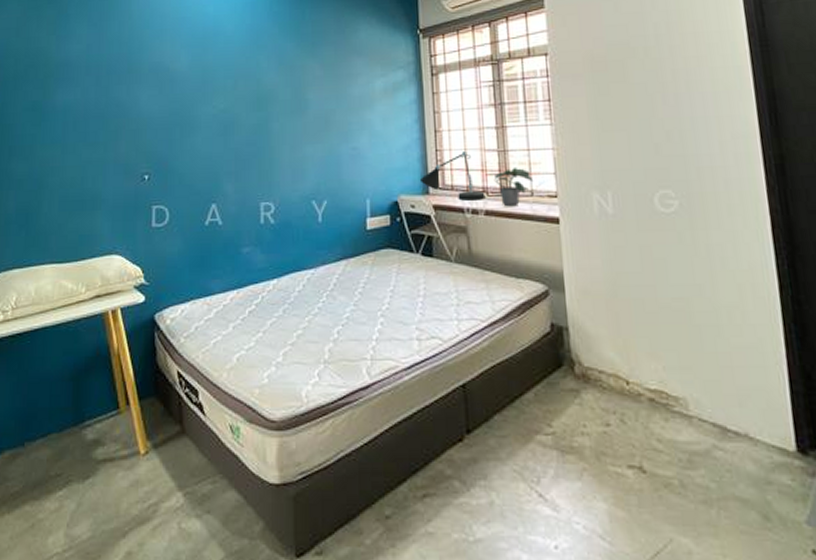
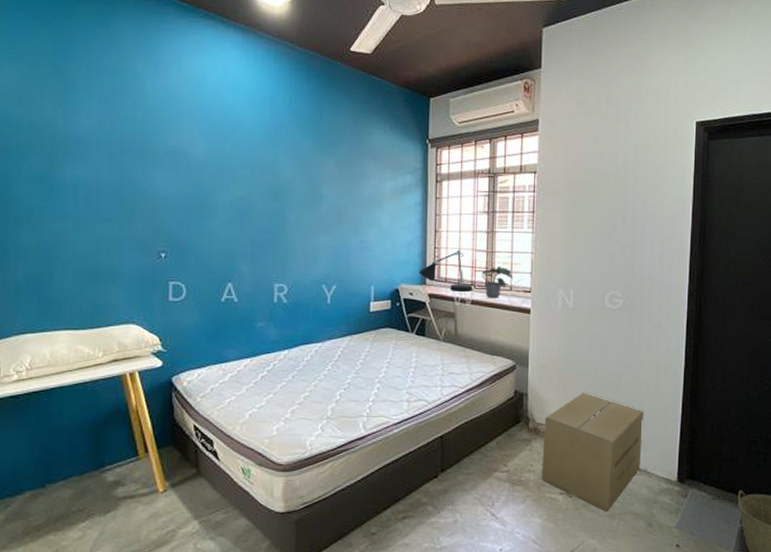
box: none [594,323,738,495] -> present [541,391,644,511]

